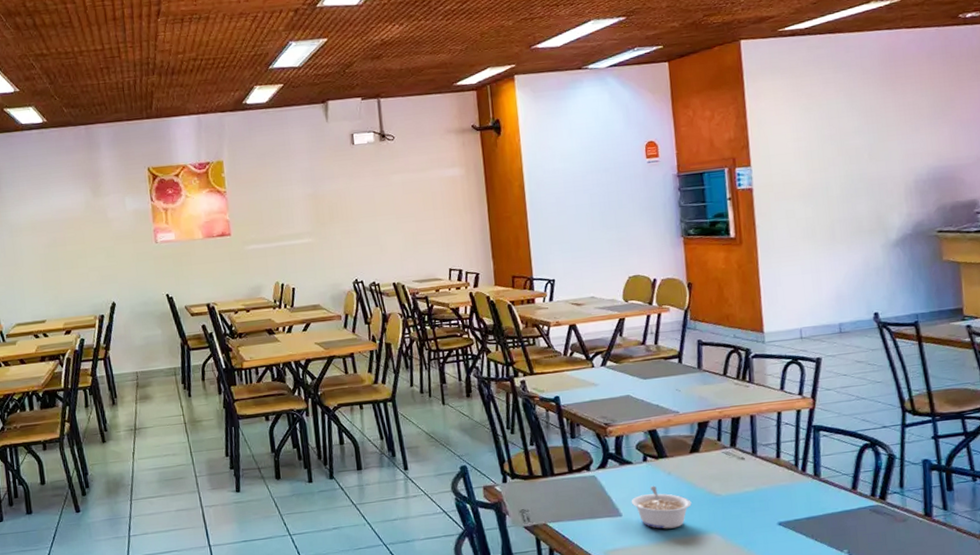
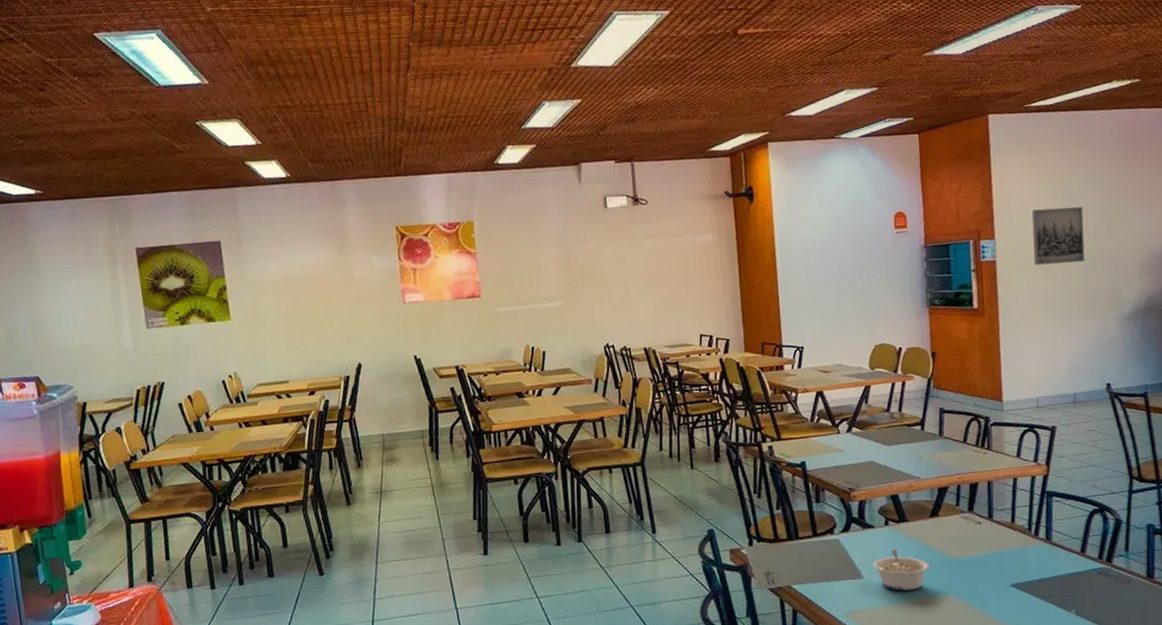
wall art: none [788,131,847,192] -> present [1031,207,1085,266]

